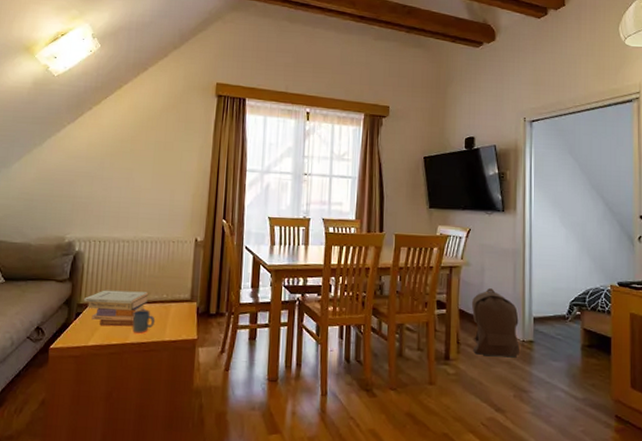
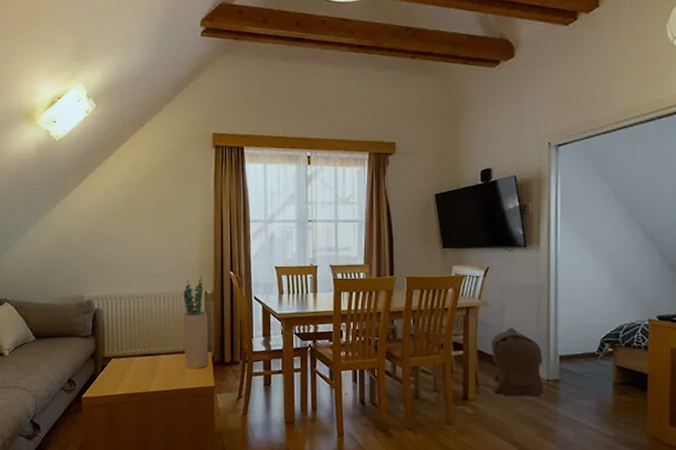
books: present [83,290,149,327] -> none [107,343,166,377]
mug: present [132,309,156,334] -> none [153,360,175,382]
vase: none [167,221,196,320] -> present [183,275,209,369]

